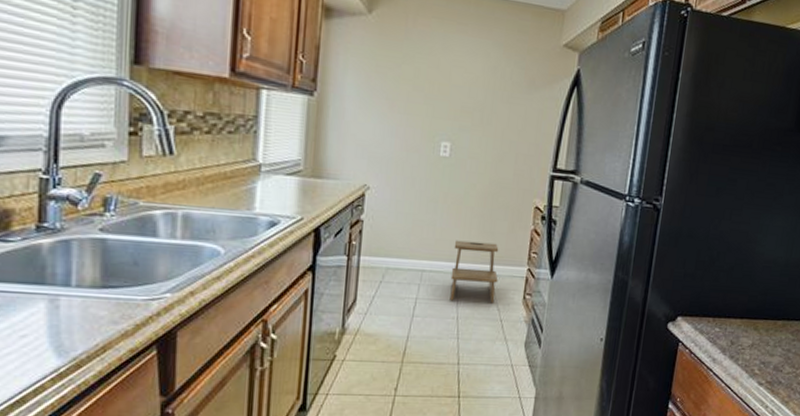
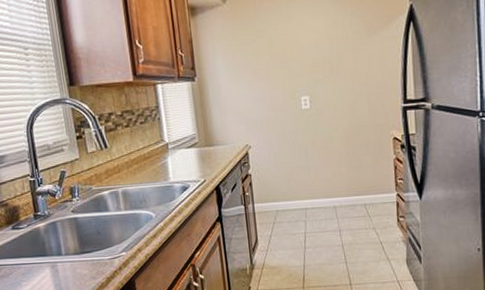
step stool: present [450,240,499,304] -> none [328,176,372,231]

